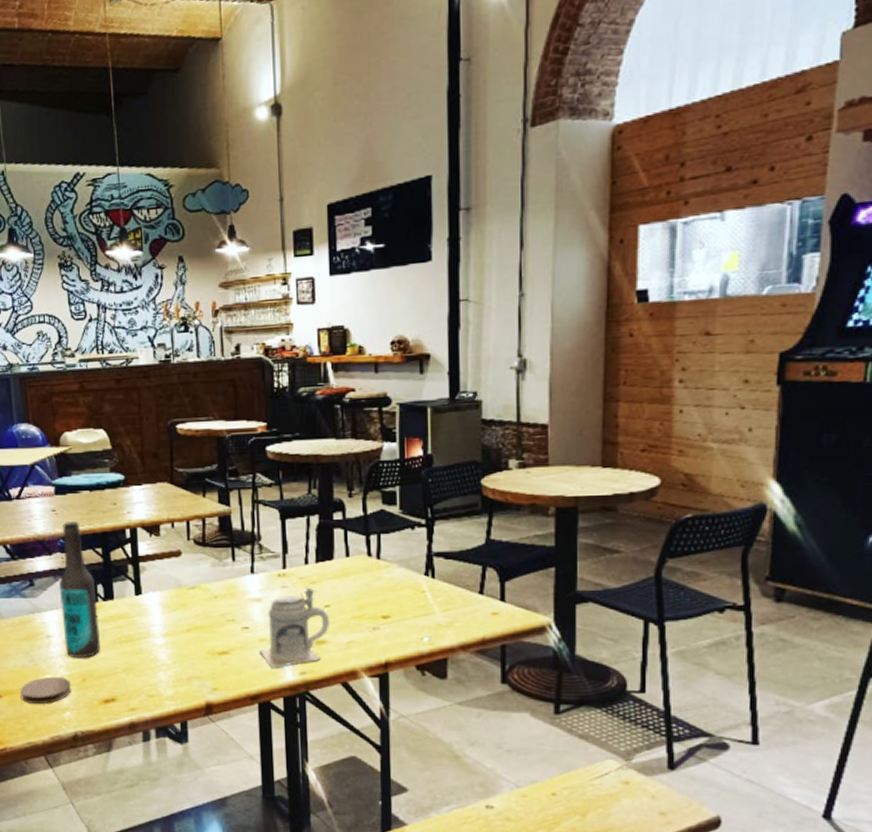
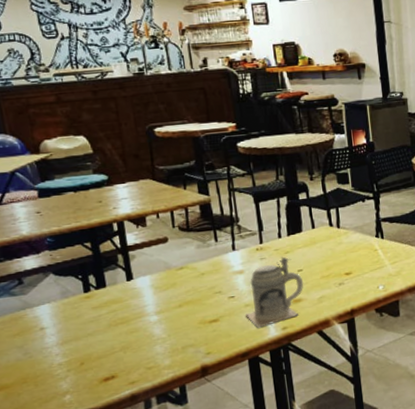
coaster: present [20,677,71,704] -> none [16,364,70,394]
beer bottle: present [59,521,101,658] -> none [49,220,97,345]

